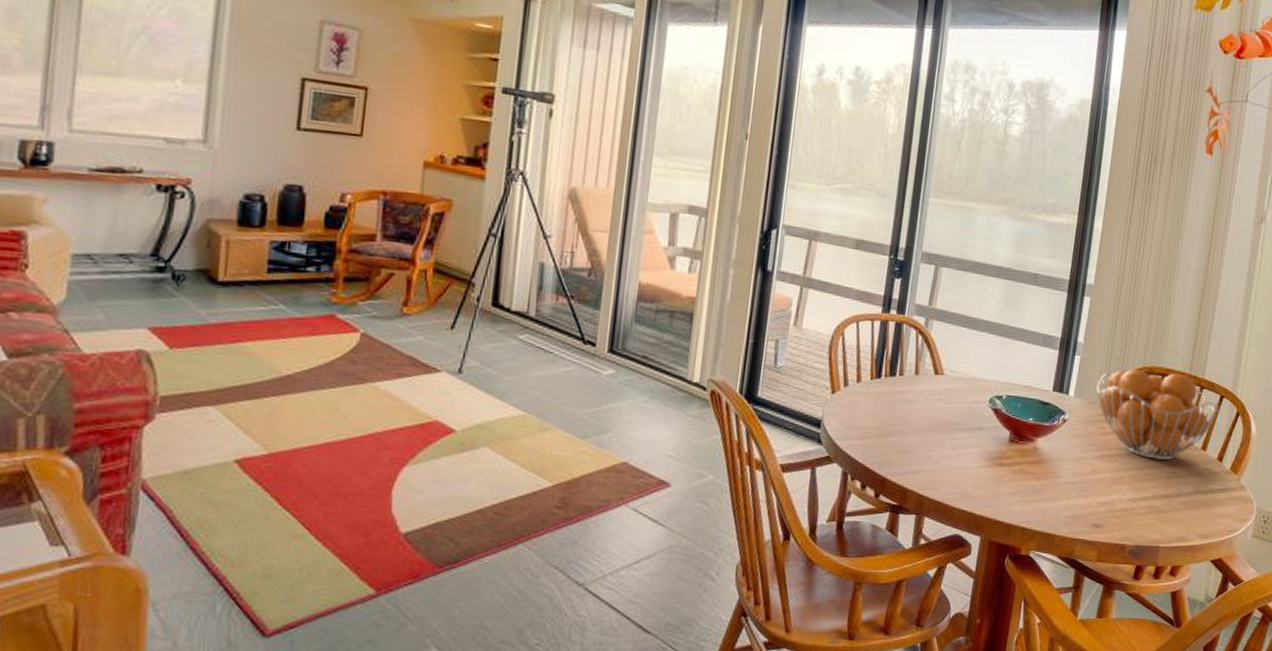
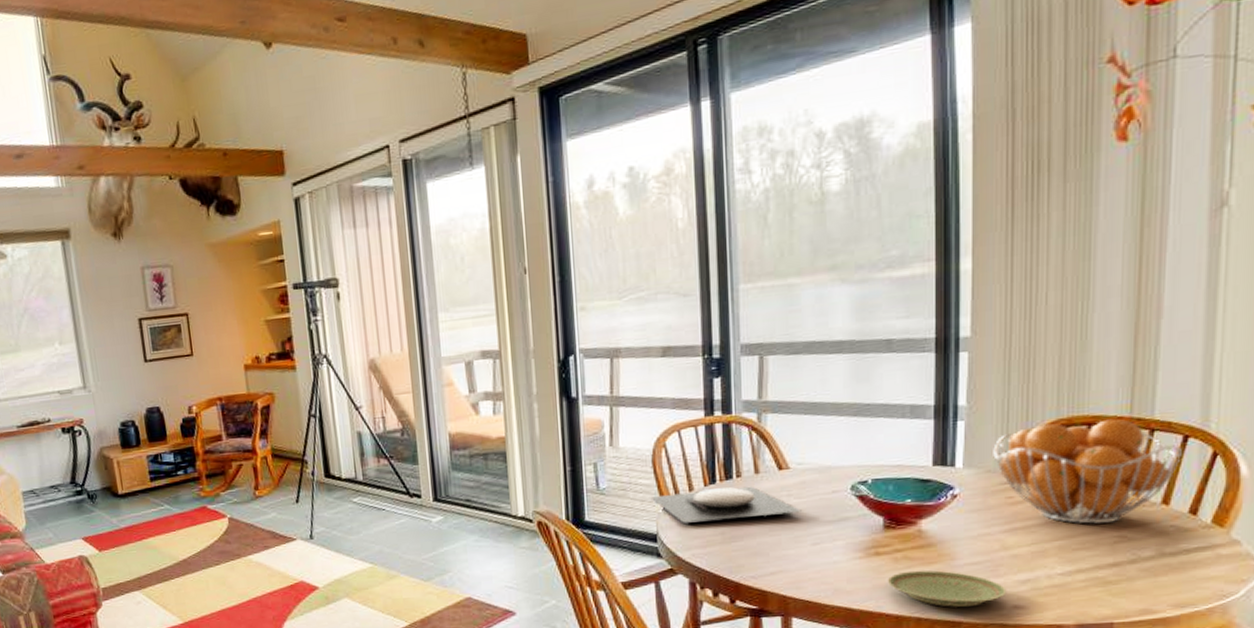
plate: none [820,381,948,417] -> present [649,486,802,523]
plate: none [1004,483,1091,521] -> present [887,570,1007,607]

